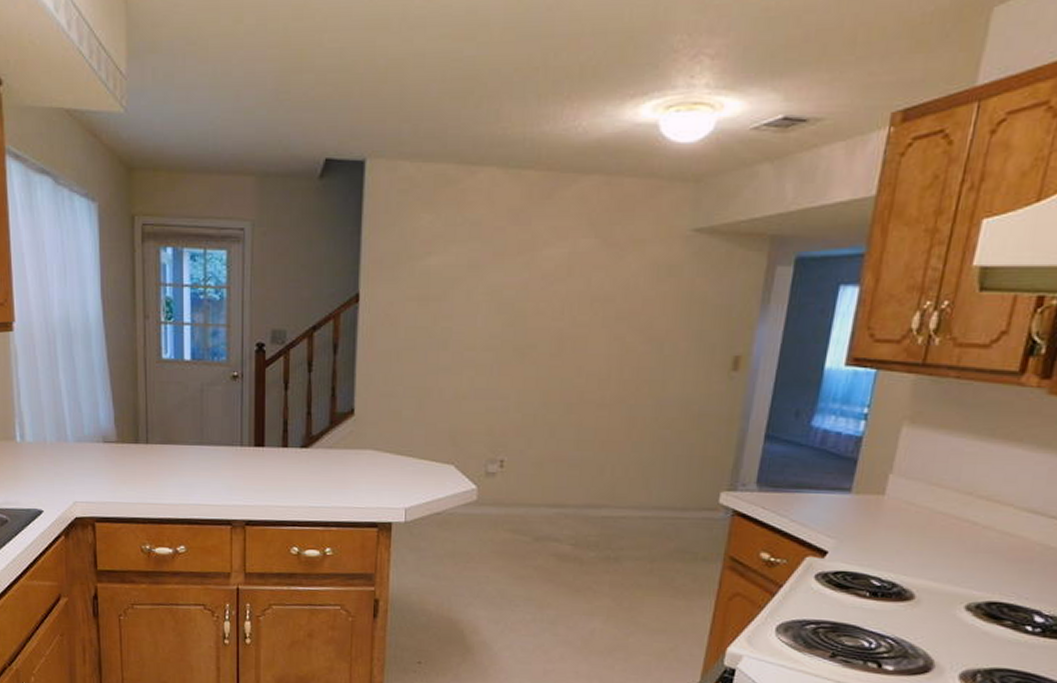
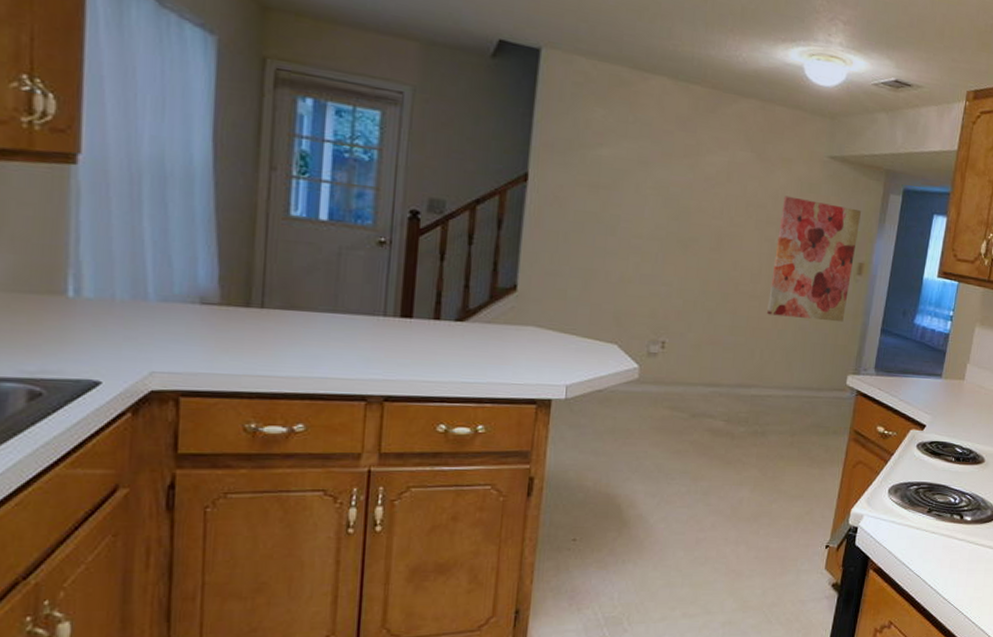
wall art: none [618,284,737,429] -> present [767,195,861,322]

